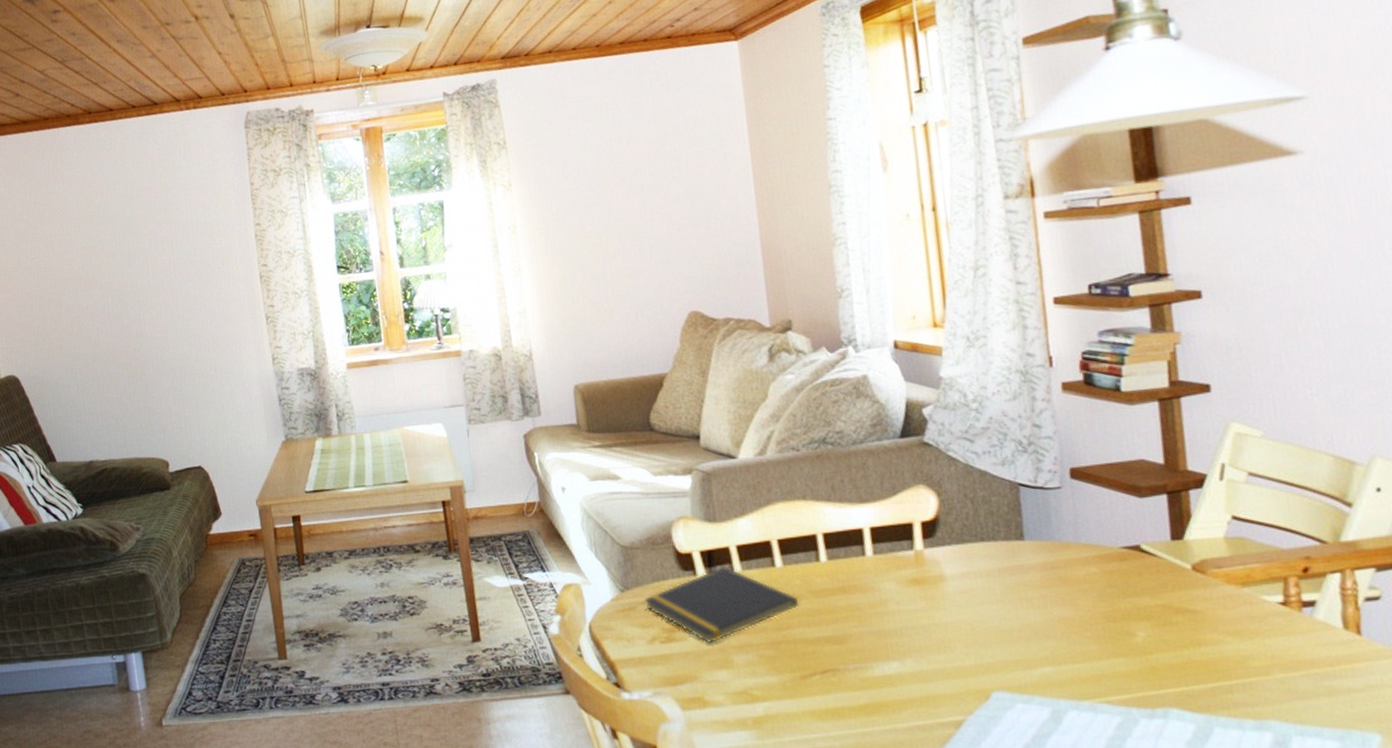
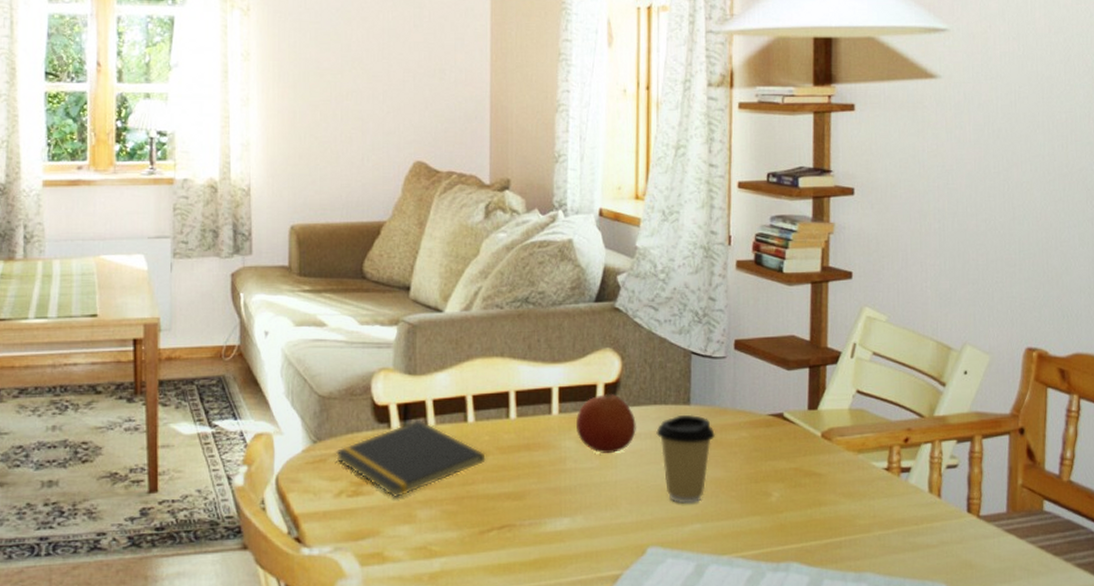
fruit: none [893,531,964,594] -> present [575,393,637,453]
coffee cup: none [987,550,1059,646] -> present [656,414,716,504]

